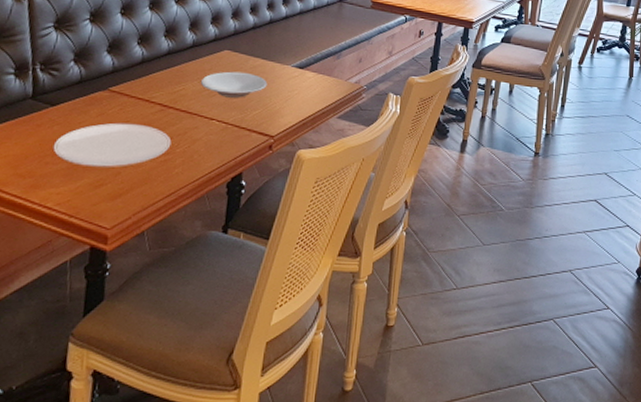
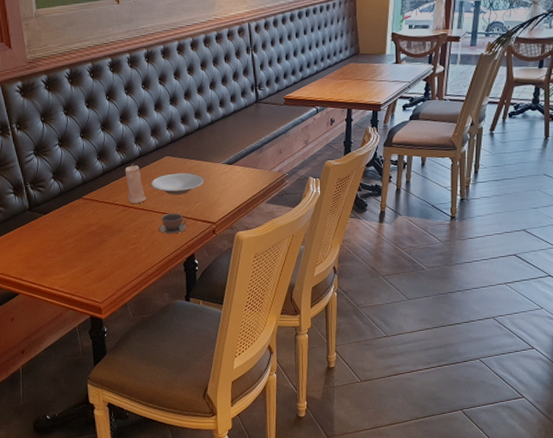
plate: present [53,123,172,168] -> none [50,222,136,258]
candle: none [168,54,193,105] -> present [125,164,146,204]
teacup: none [202,119,239,146] -> present [159,213,187,234]

